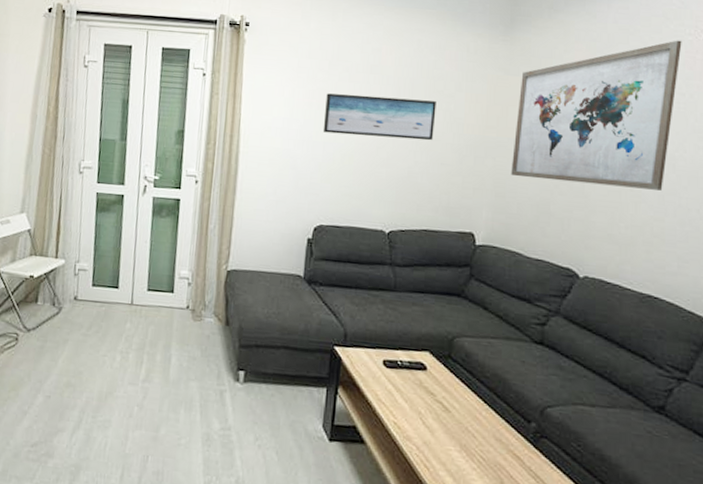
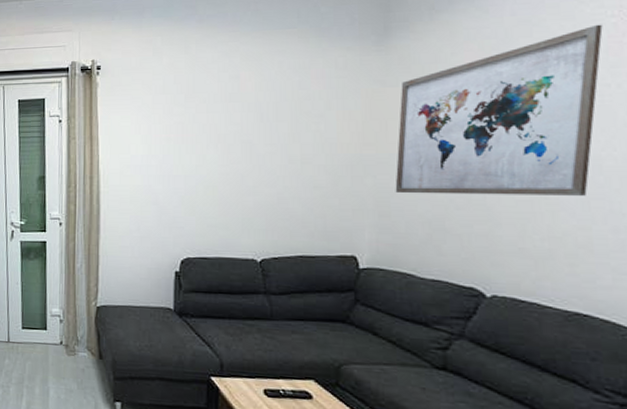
wall art: present [323,93,436,141] -> none [183,123,304,166]

